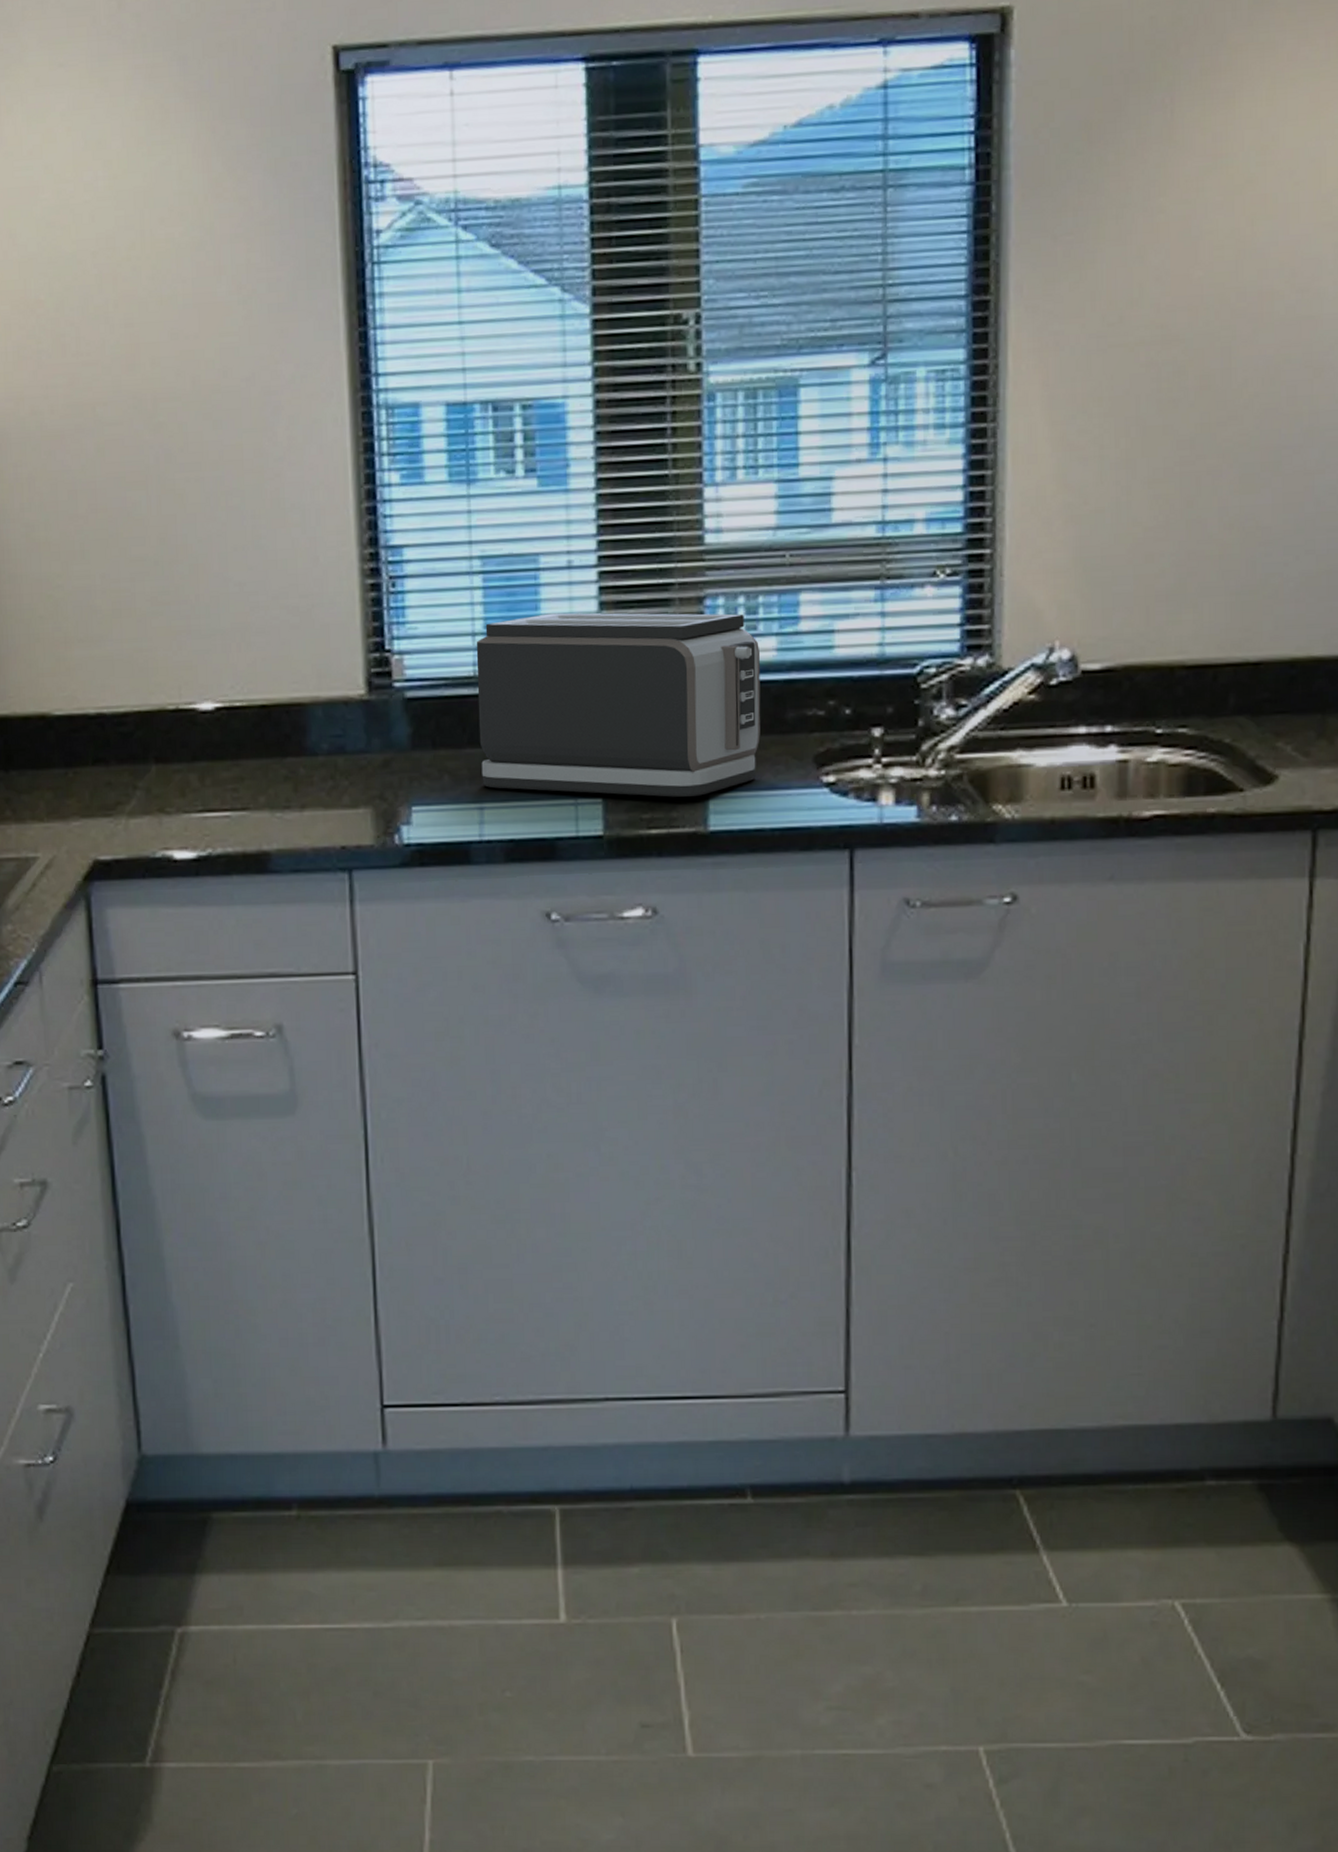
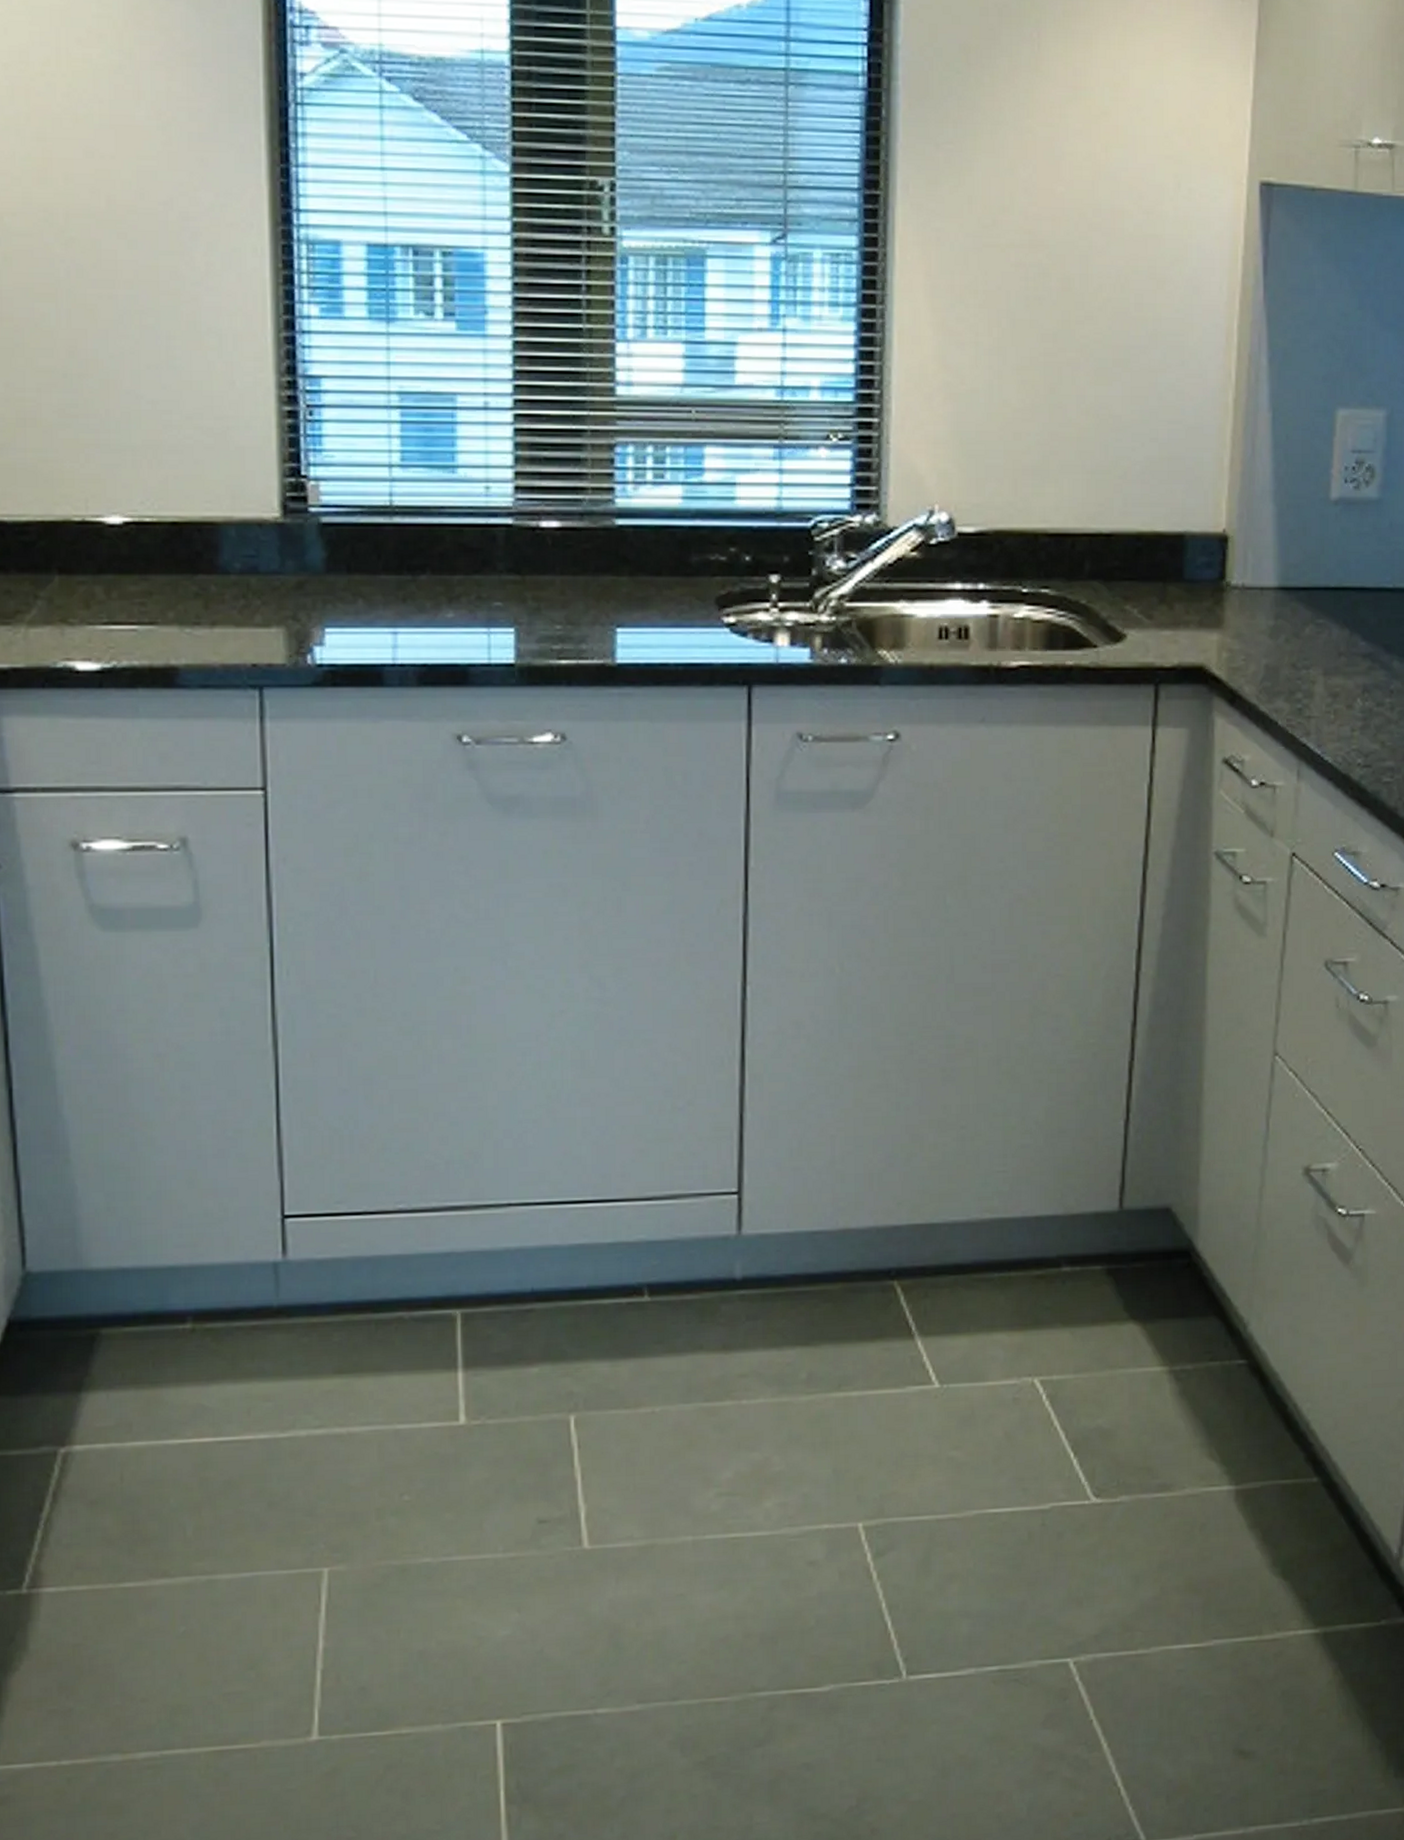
toaster: present [476,612,761,797] -> none [392,450,667,630]

